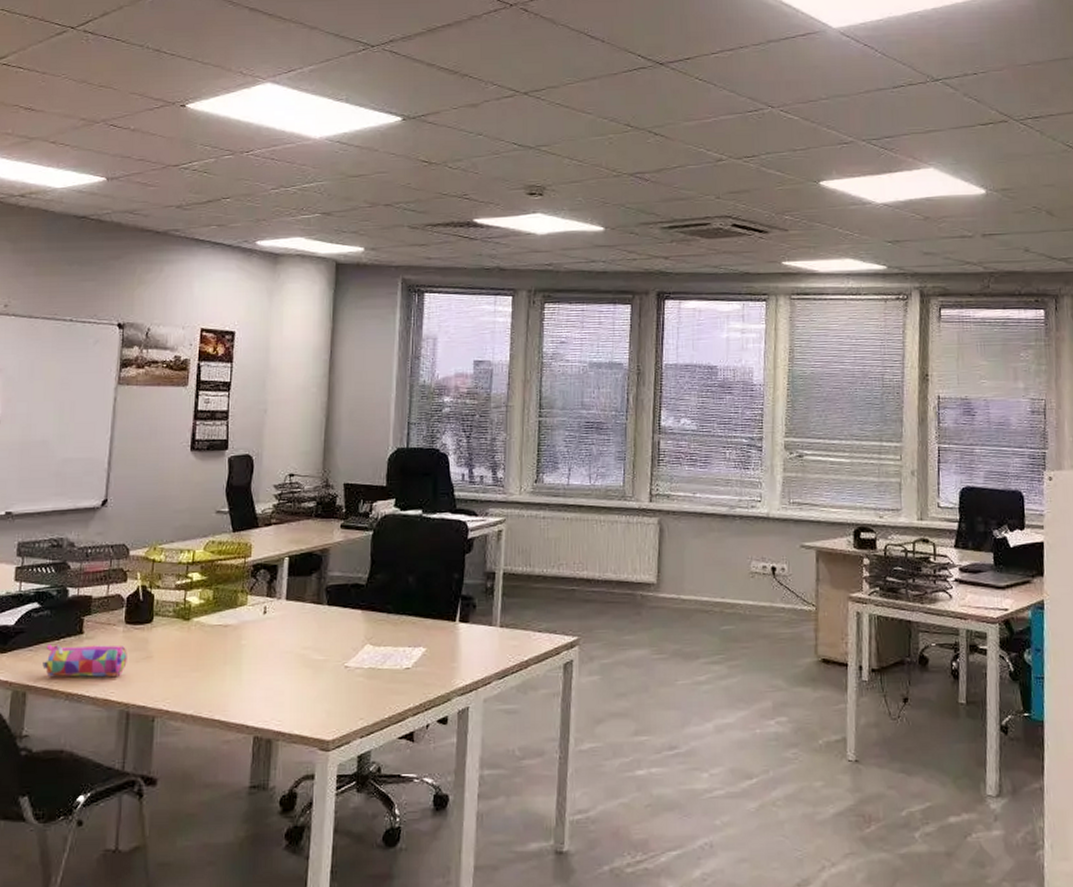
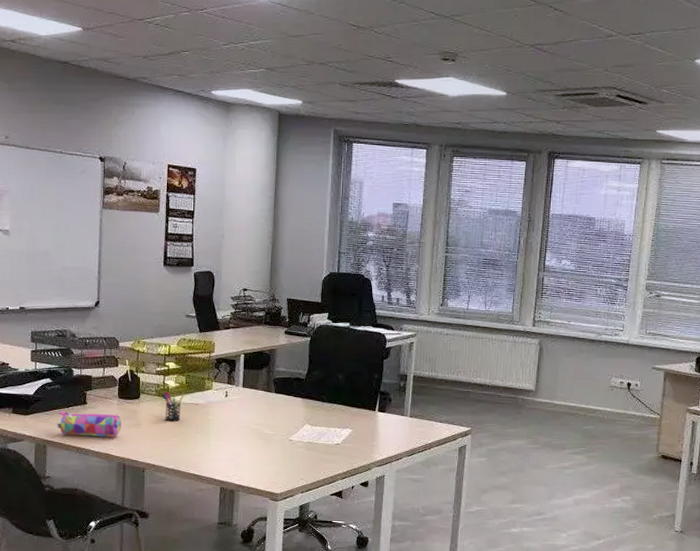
pen holder: none [182,610,211,651] -> present [163,390,185,422]

